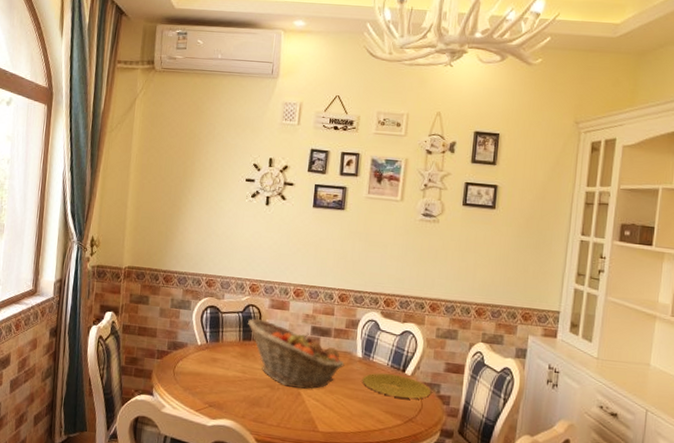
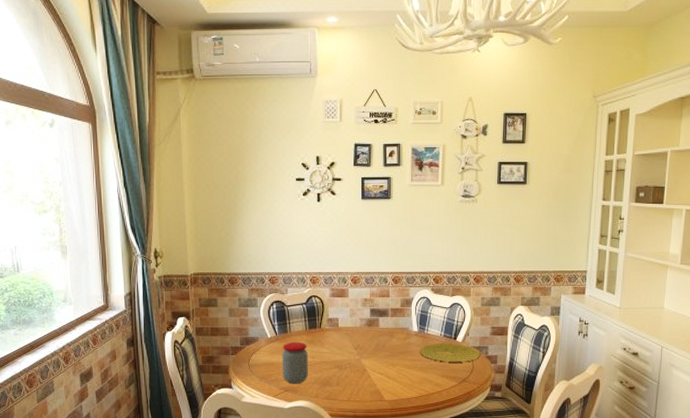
jar: none [208,352,239,400] -> present [282,342,308,384]
fruit basket: present [248,318,345,390] -> none [312,307,403,366]

